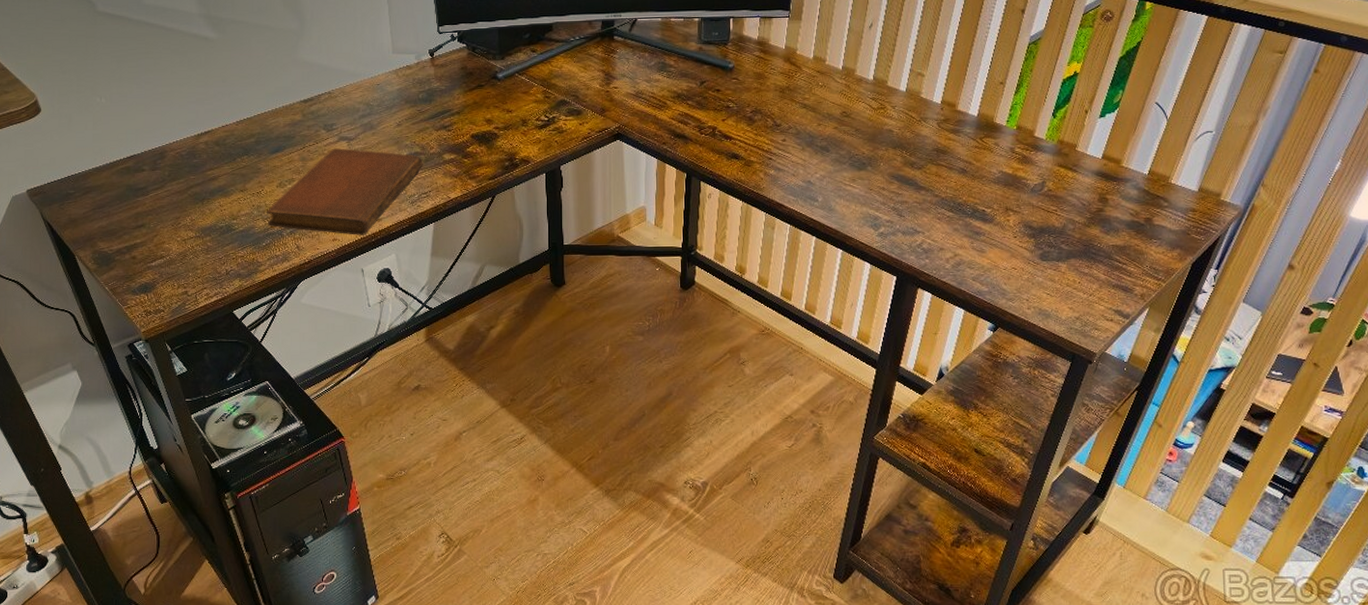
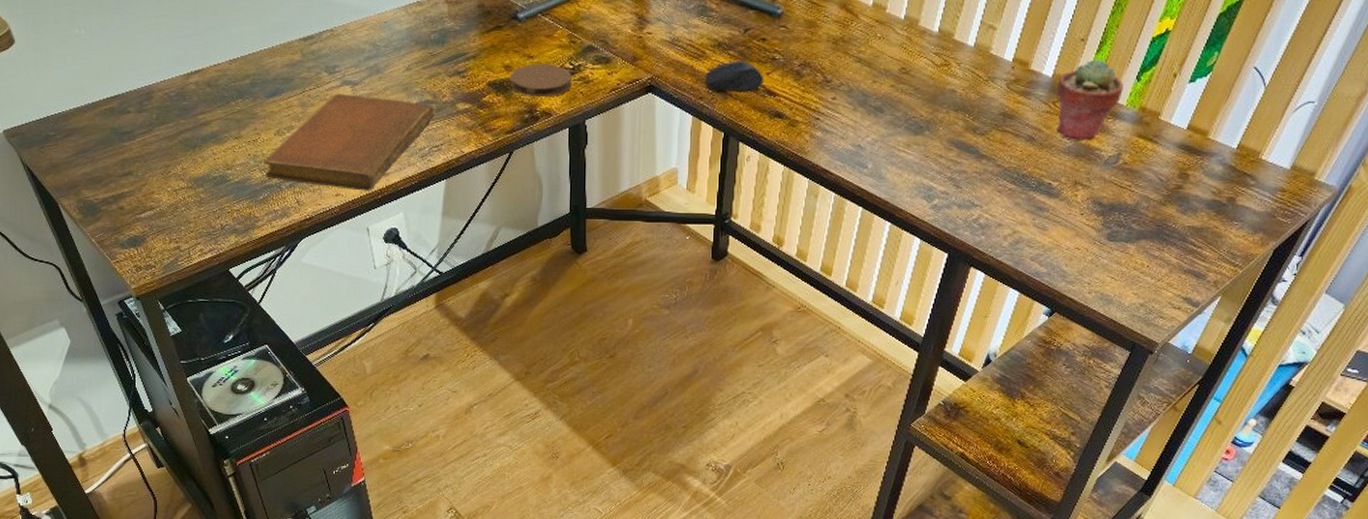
coaster: none [492,117,547,147] -> present [510,64,572,98]
computer mouse: none [667,109,721,137] -> present [705,61,764,92]
potted succulent: none [982,99,1042,171] -> present [1056,59,1124,141]

